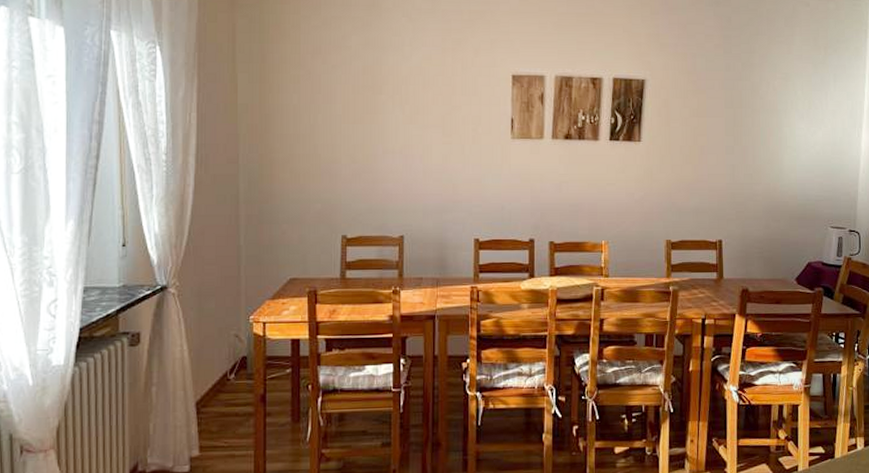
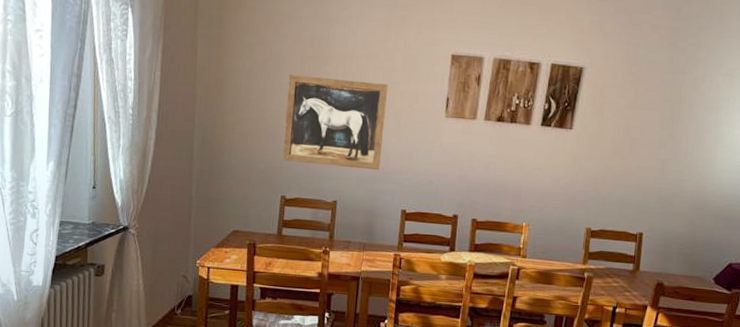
wall art: none [340,106,449,200] -> present [282,74,389,171]

